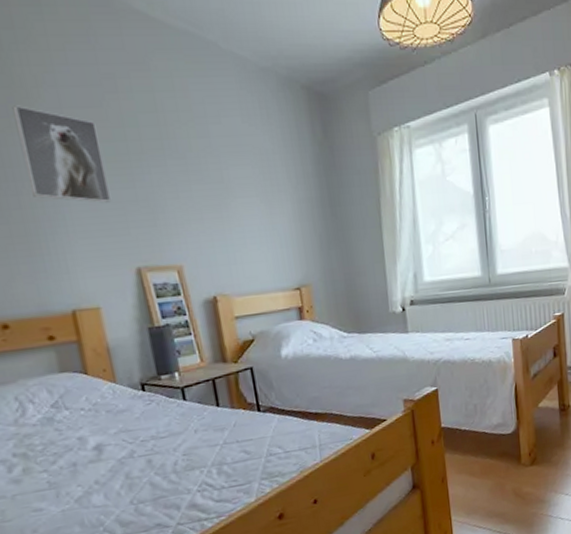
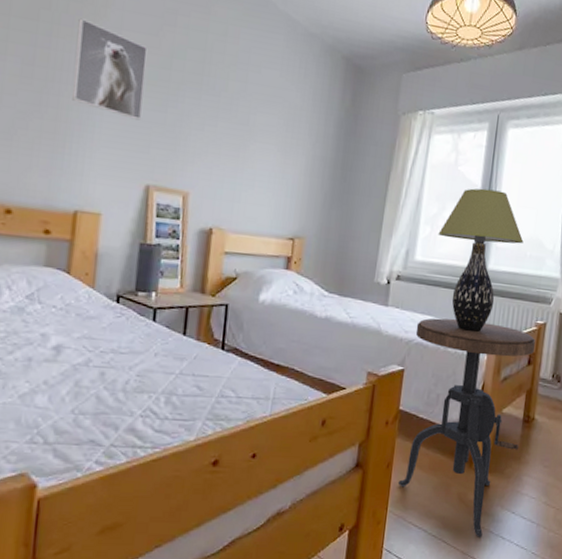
side table: none [440,325,561,523] -> present [397,318,535,537]
table lamp: none [441,192,527,339] -> present [438,188,524,333]

